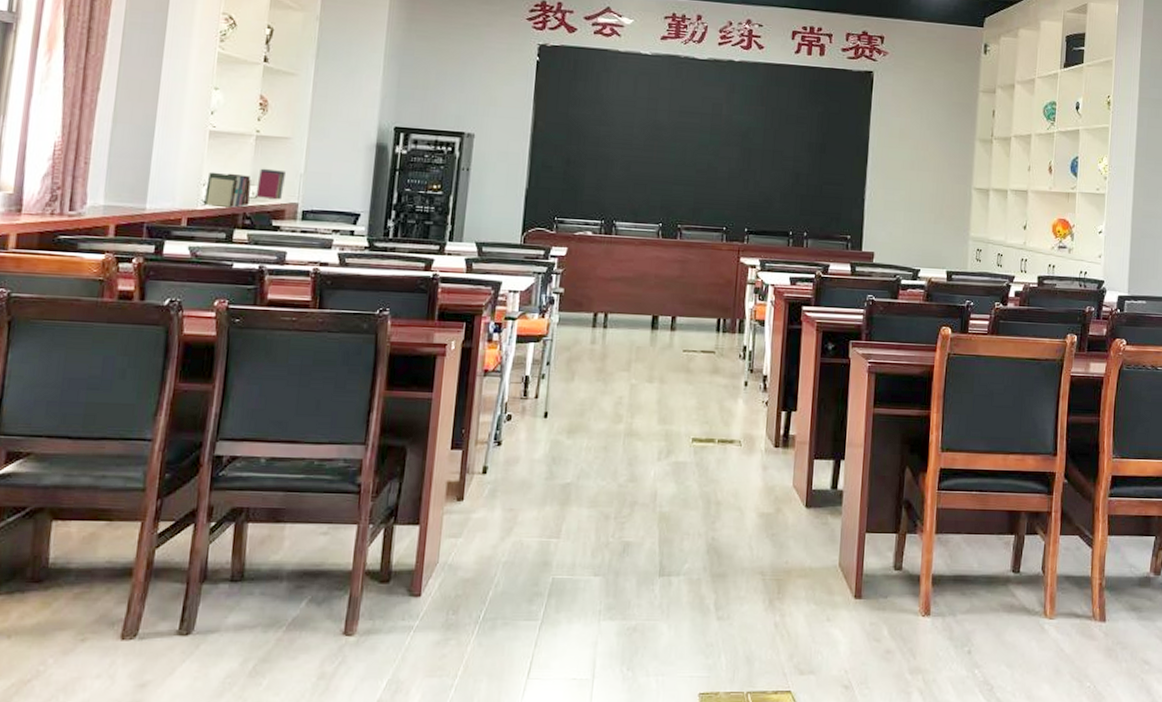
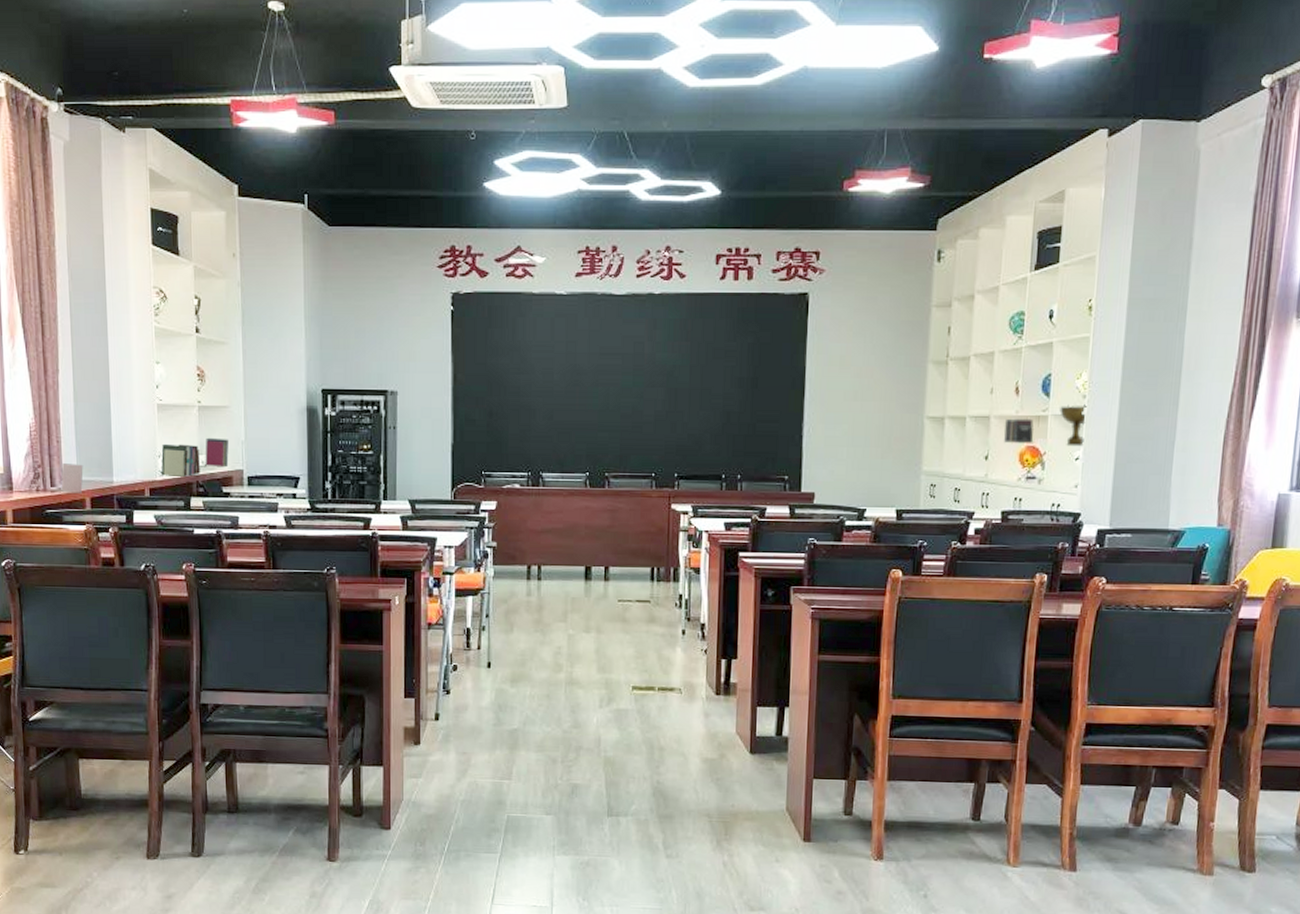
book: none [81,186,112,220] -> present [61,463,84,493]
books: none [1039,193,1064,216] -> present [1003,418,1034,443]
trophy: none [1085,185,1108,222] -> present [1060,404,1087,447]

